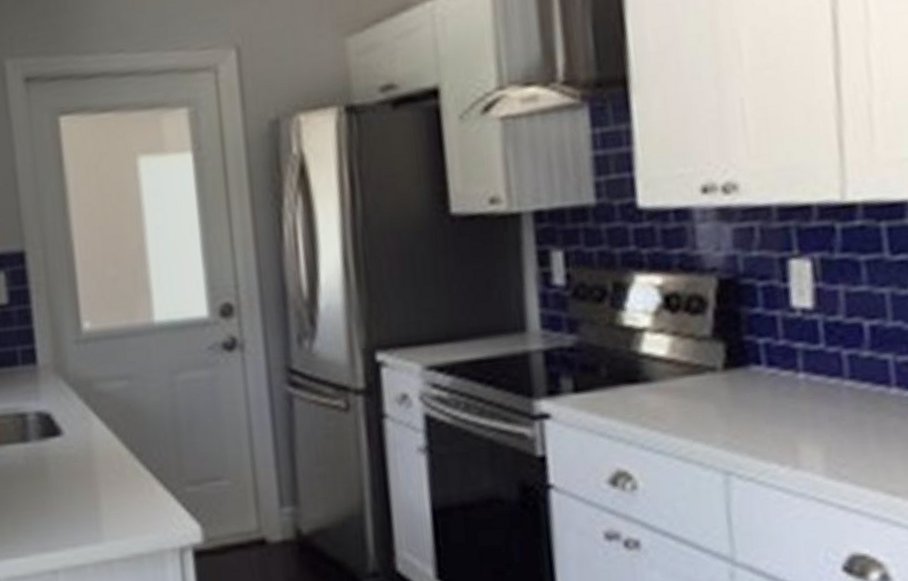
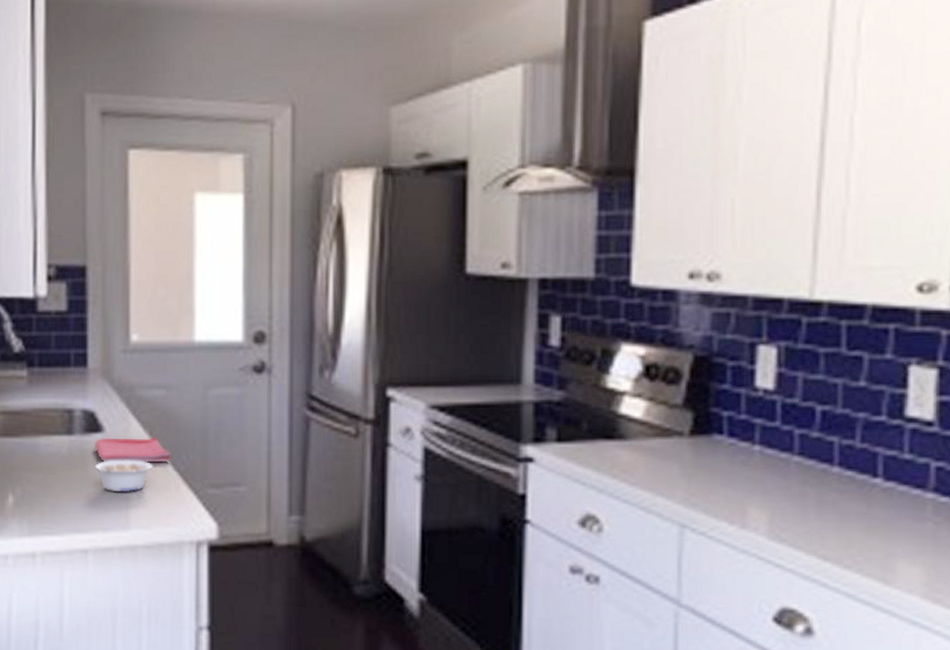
dish towel: none [53,434,142,469] -> present [94,437,171,463]
legume: none [57,463,122,501] -> present [95,460,153,492]

